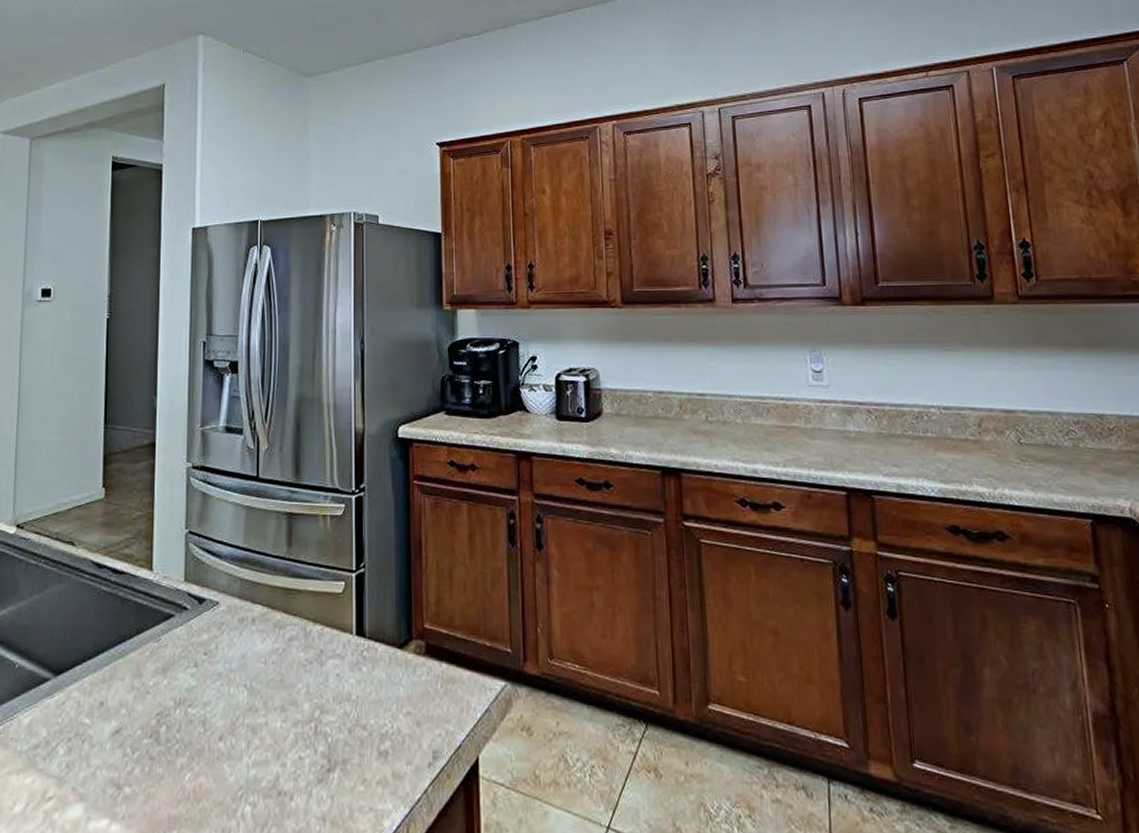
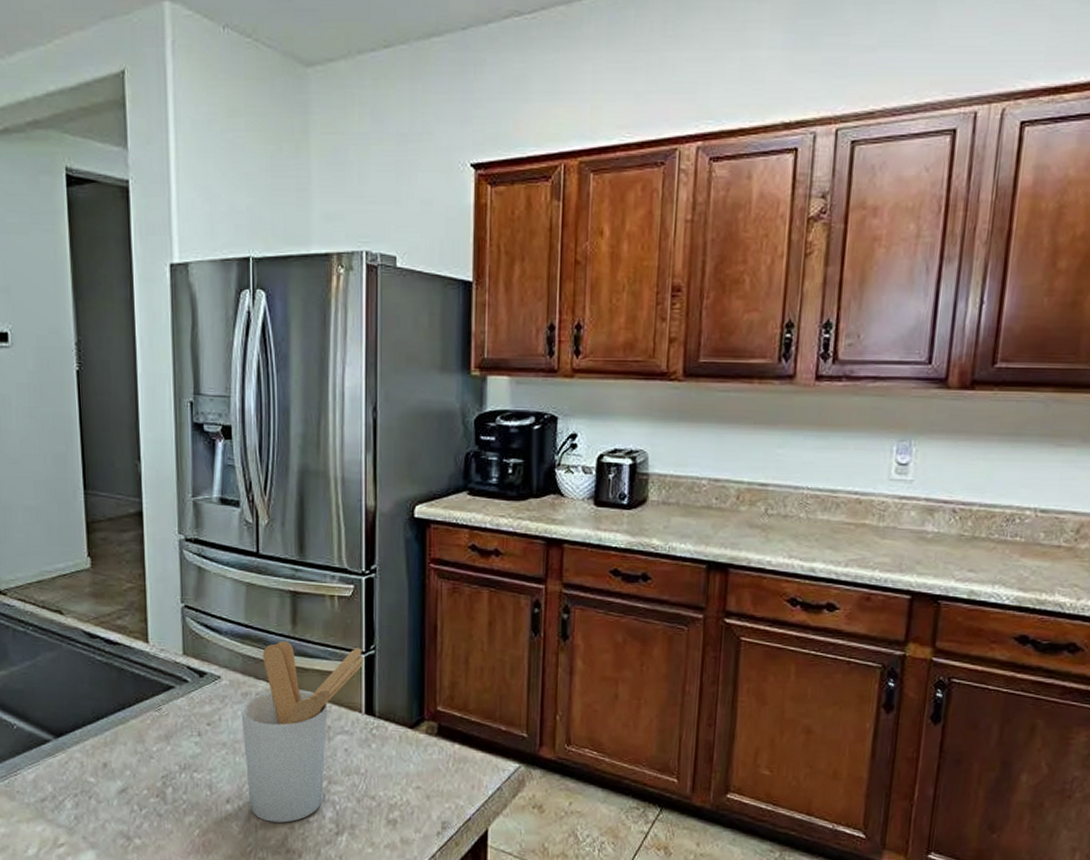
utensil holder: none [237,563,355,760] -> present [241,641,365,823]

